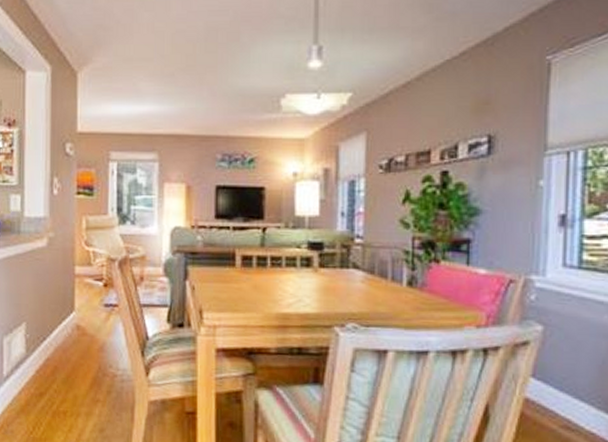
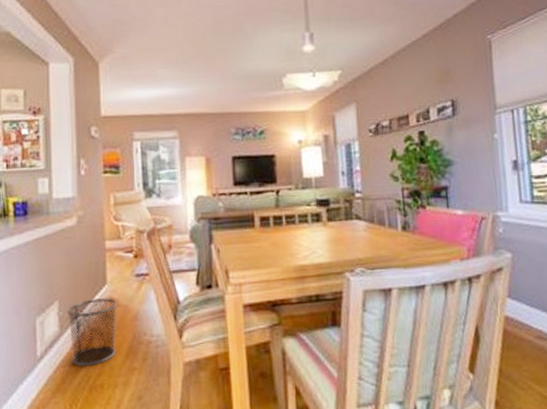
trash can: none [33,324,85,392] -> present [66,298,118,366]

